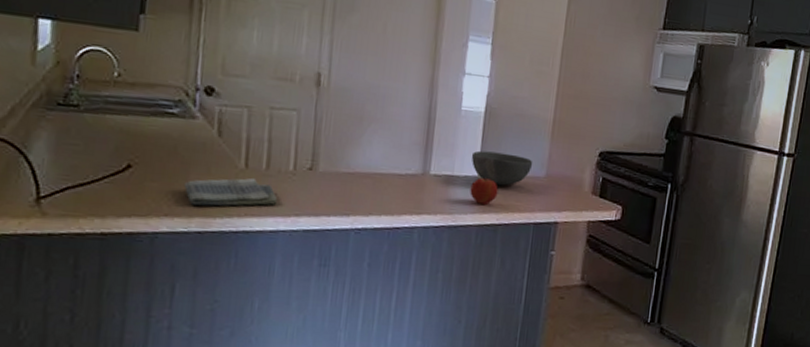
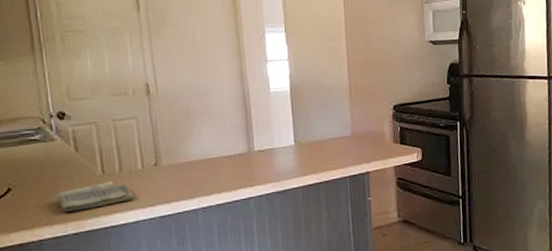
apple: present [470,177,499,206] -> none [290,145,314,169]
bowl: present [472,150,533,186] -> none [287,121,339,150]

